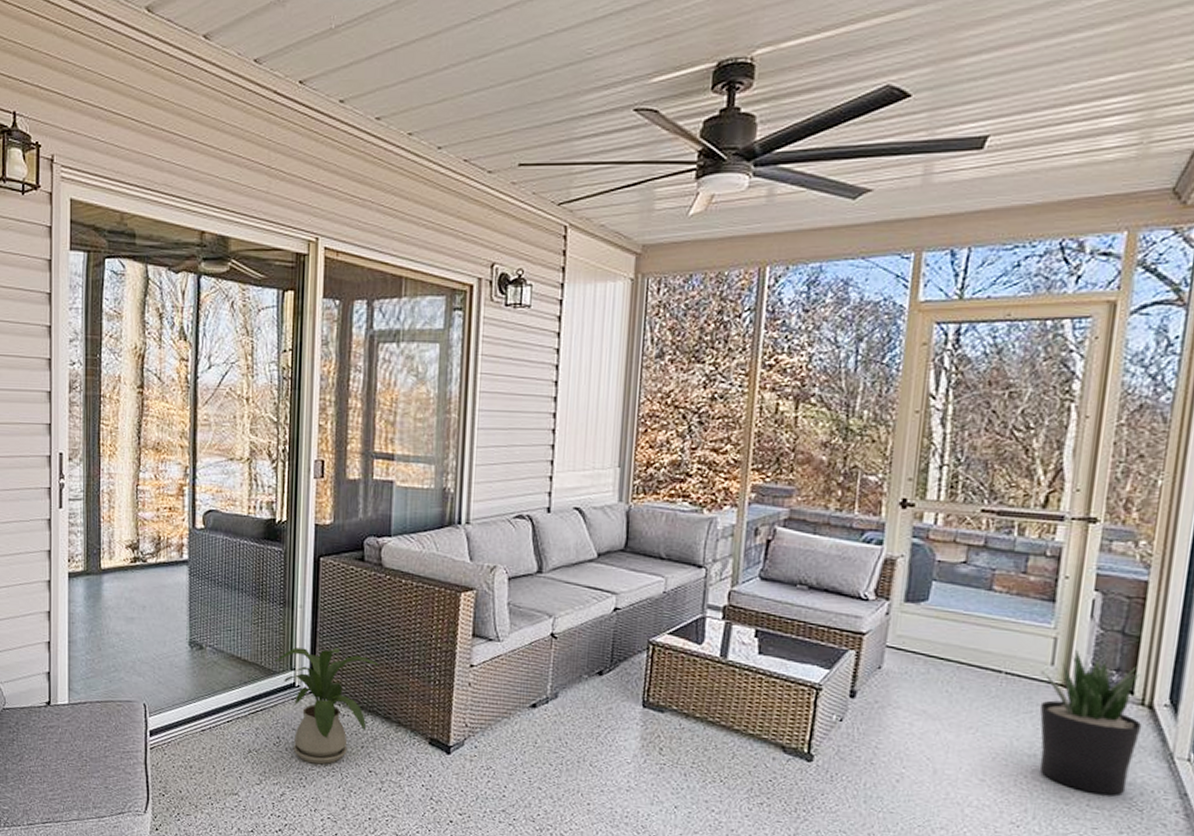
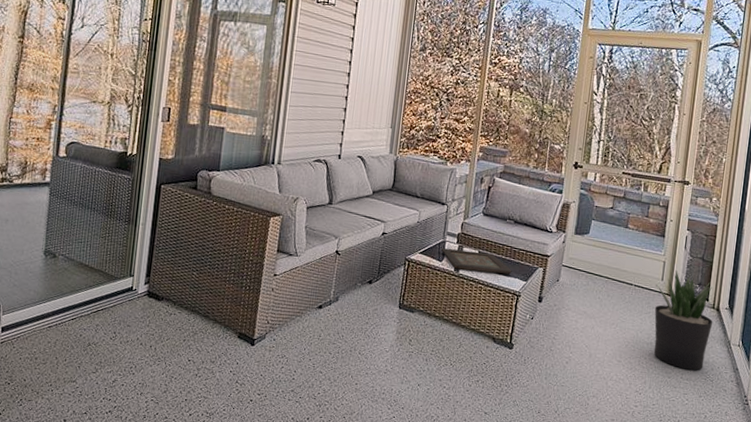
house plant: present [273,647,380,765] -> none [116,258,203,355]
decorative tray: none [699,626,807,660] -> present [441,248,512,274]

